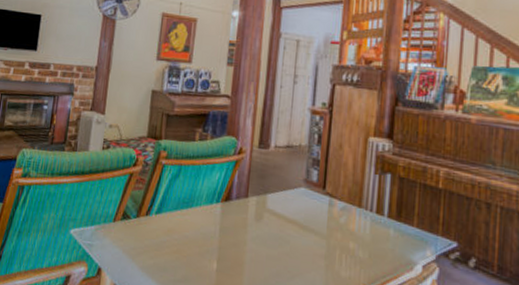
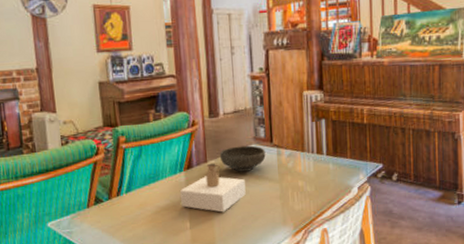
vase: none [210,199,287,260] -> present [179,163,246,213]
bowl: none [263,185,316,218] -> present [220,145,266,172]

